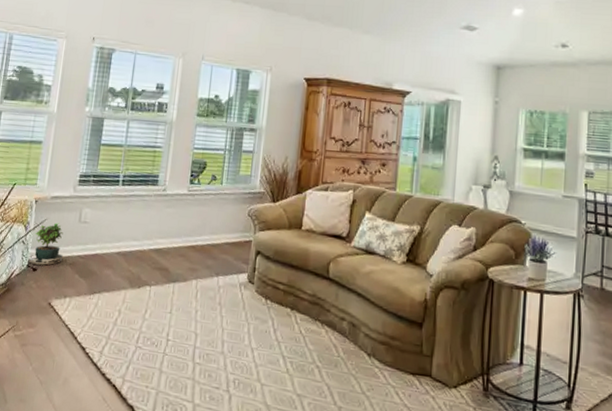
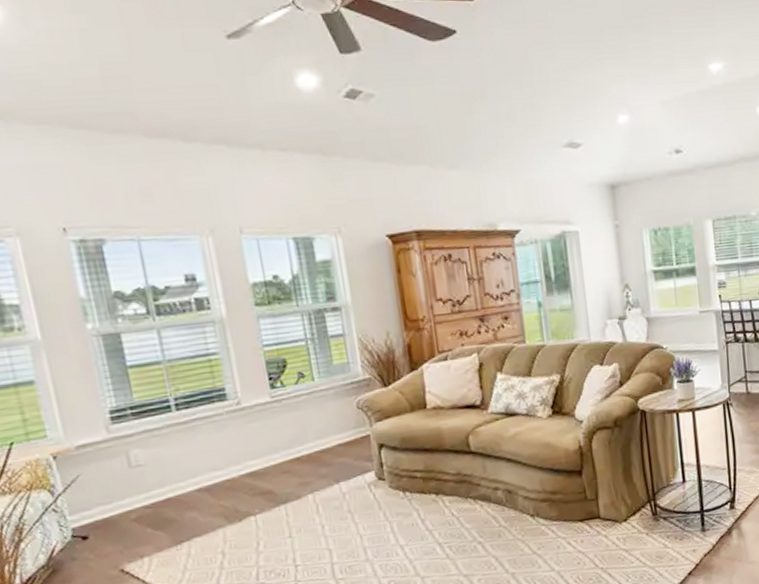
potted plant: present [29,223,64,268] -> none [68,475,123,537]

